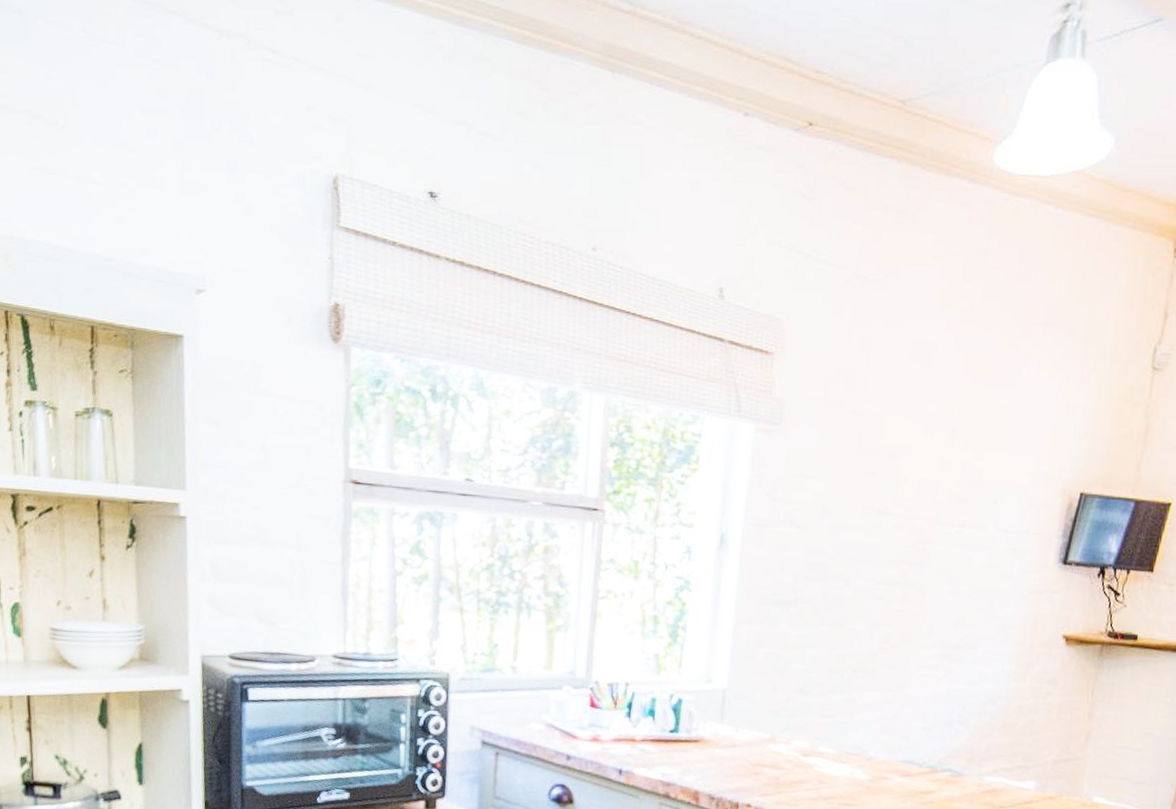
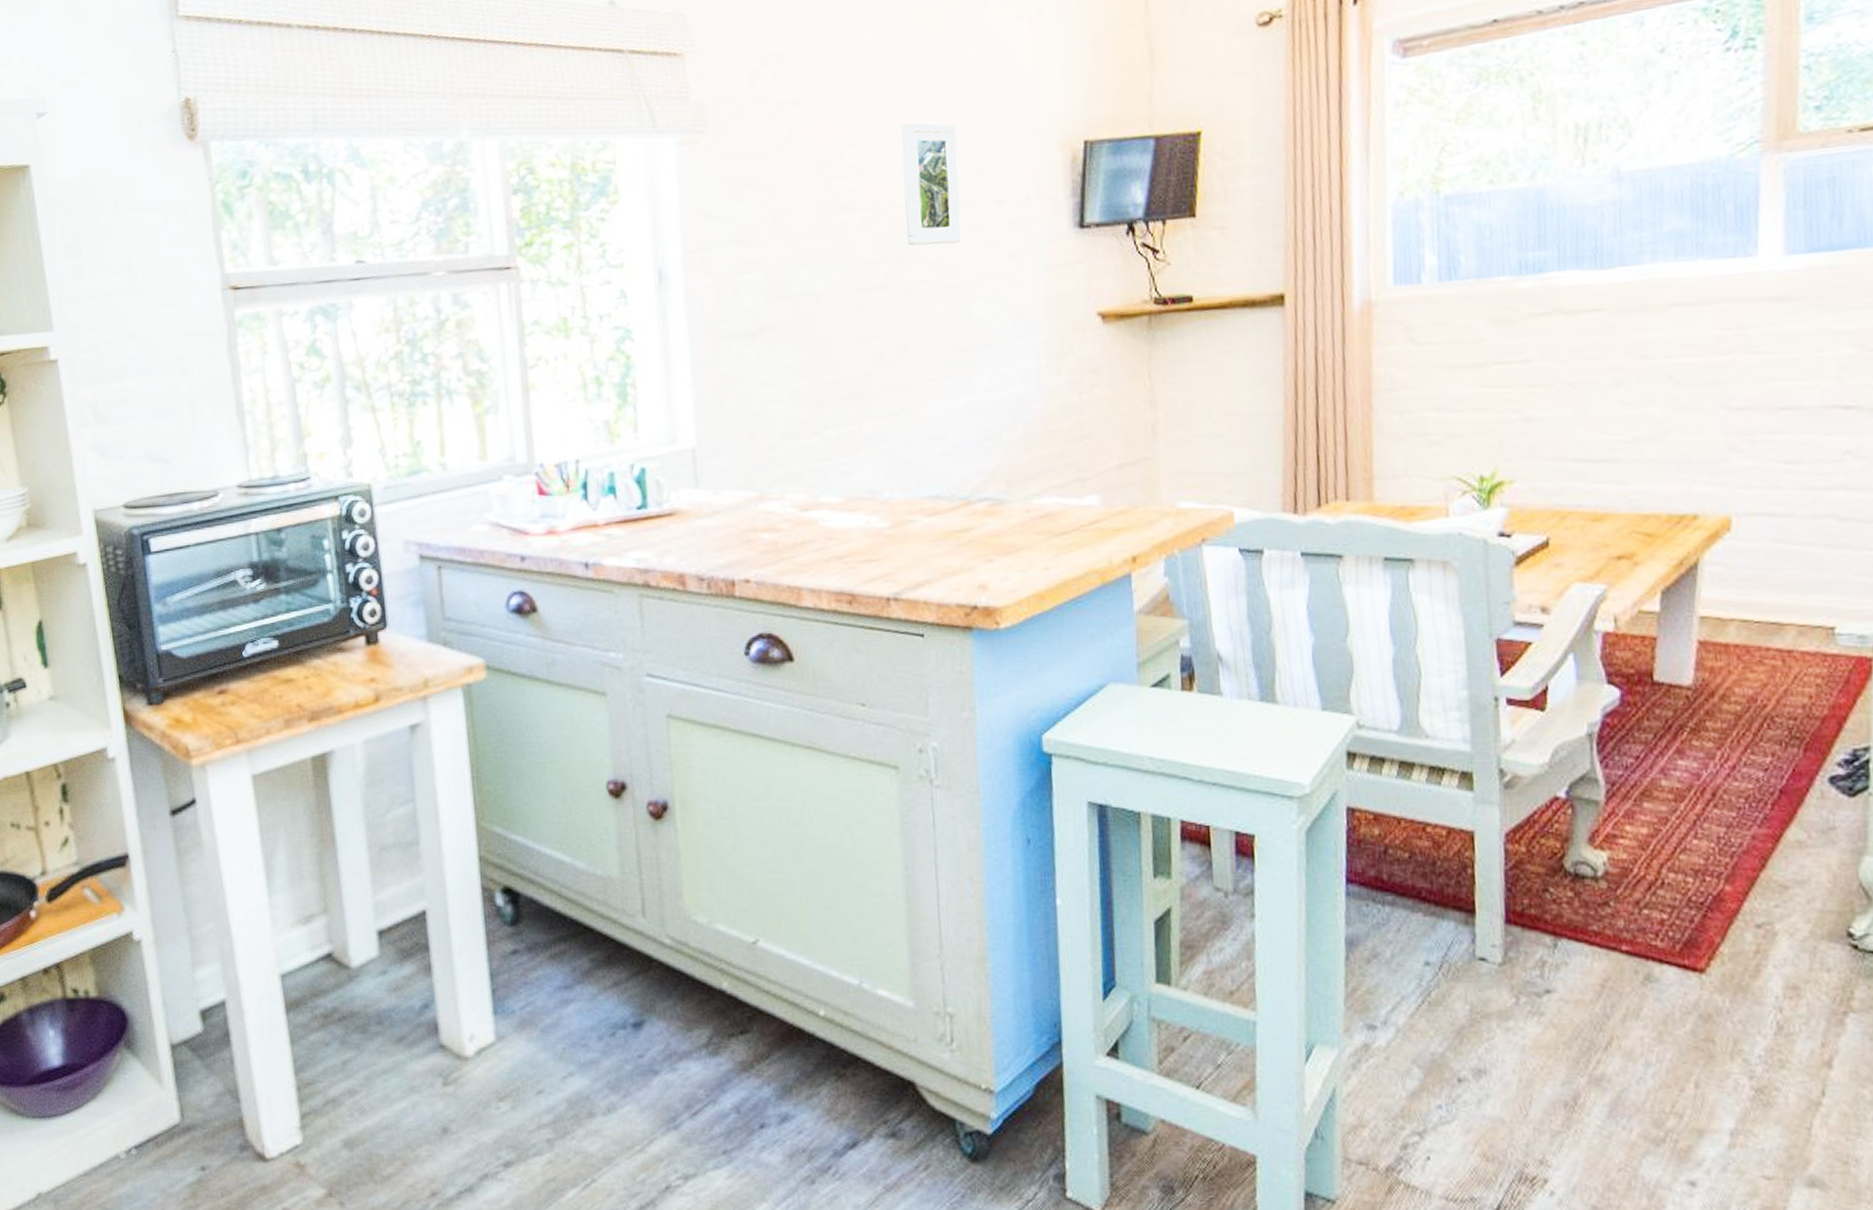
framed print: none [926,450,983,558] -> present [901,122,962,246]

